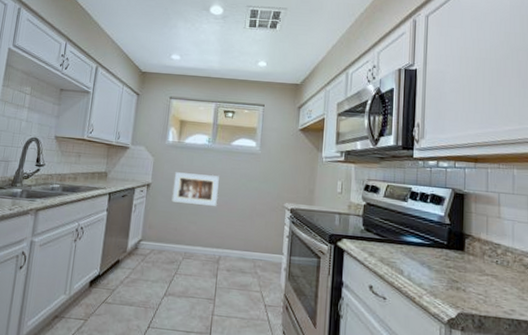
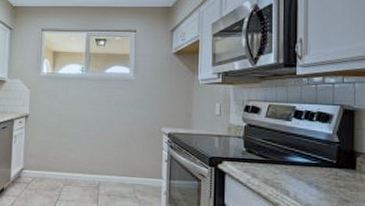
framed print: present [171,172,219,206] -> none [49,102,95,134]

